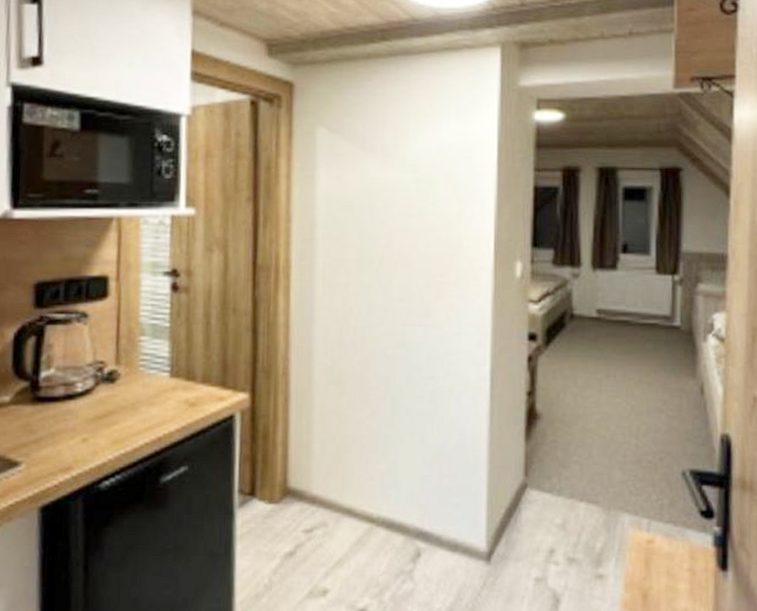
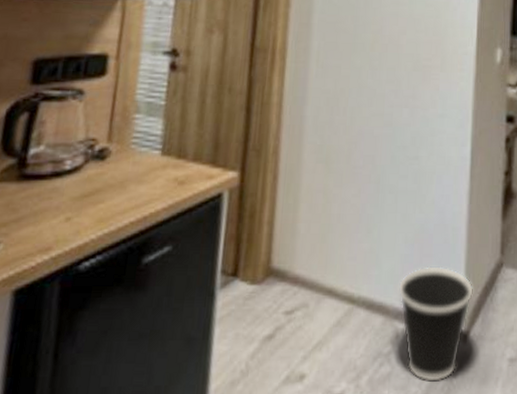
wastebasket: none [418,487,496,600] -> present [398,266,473,383]

